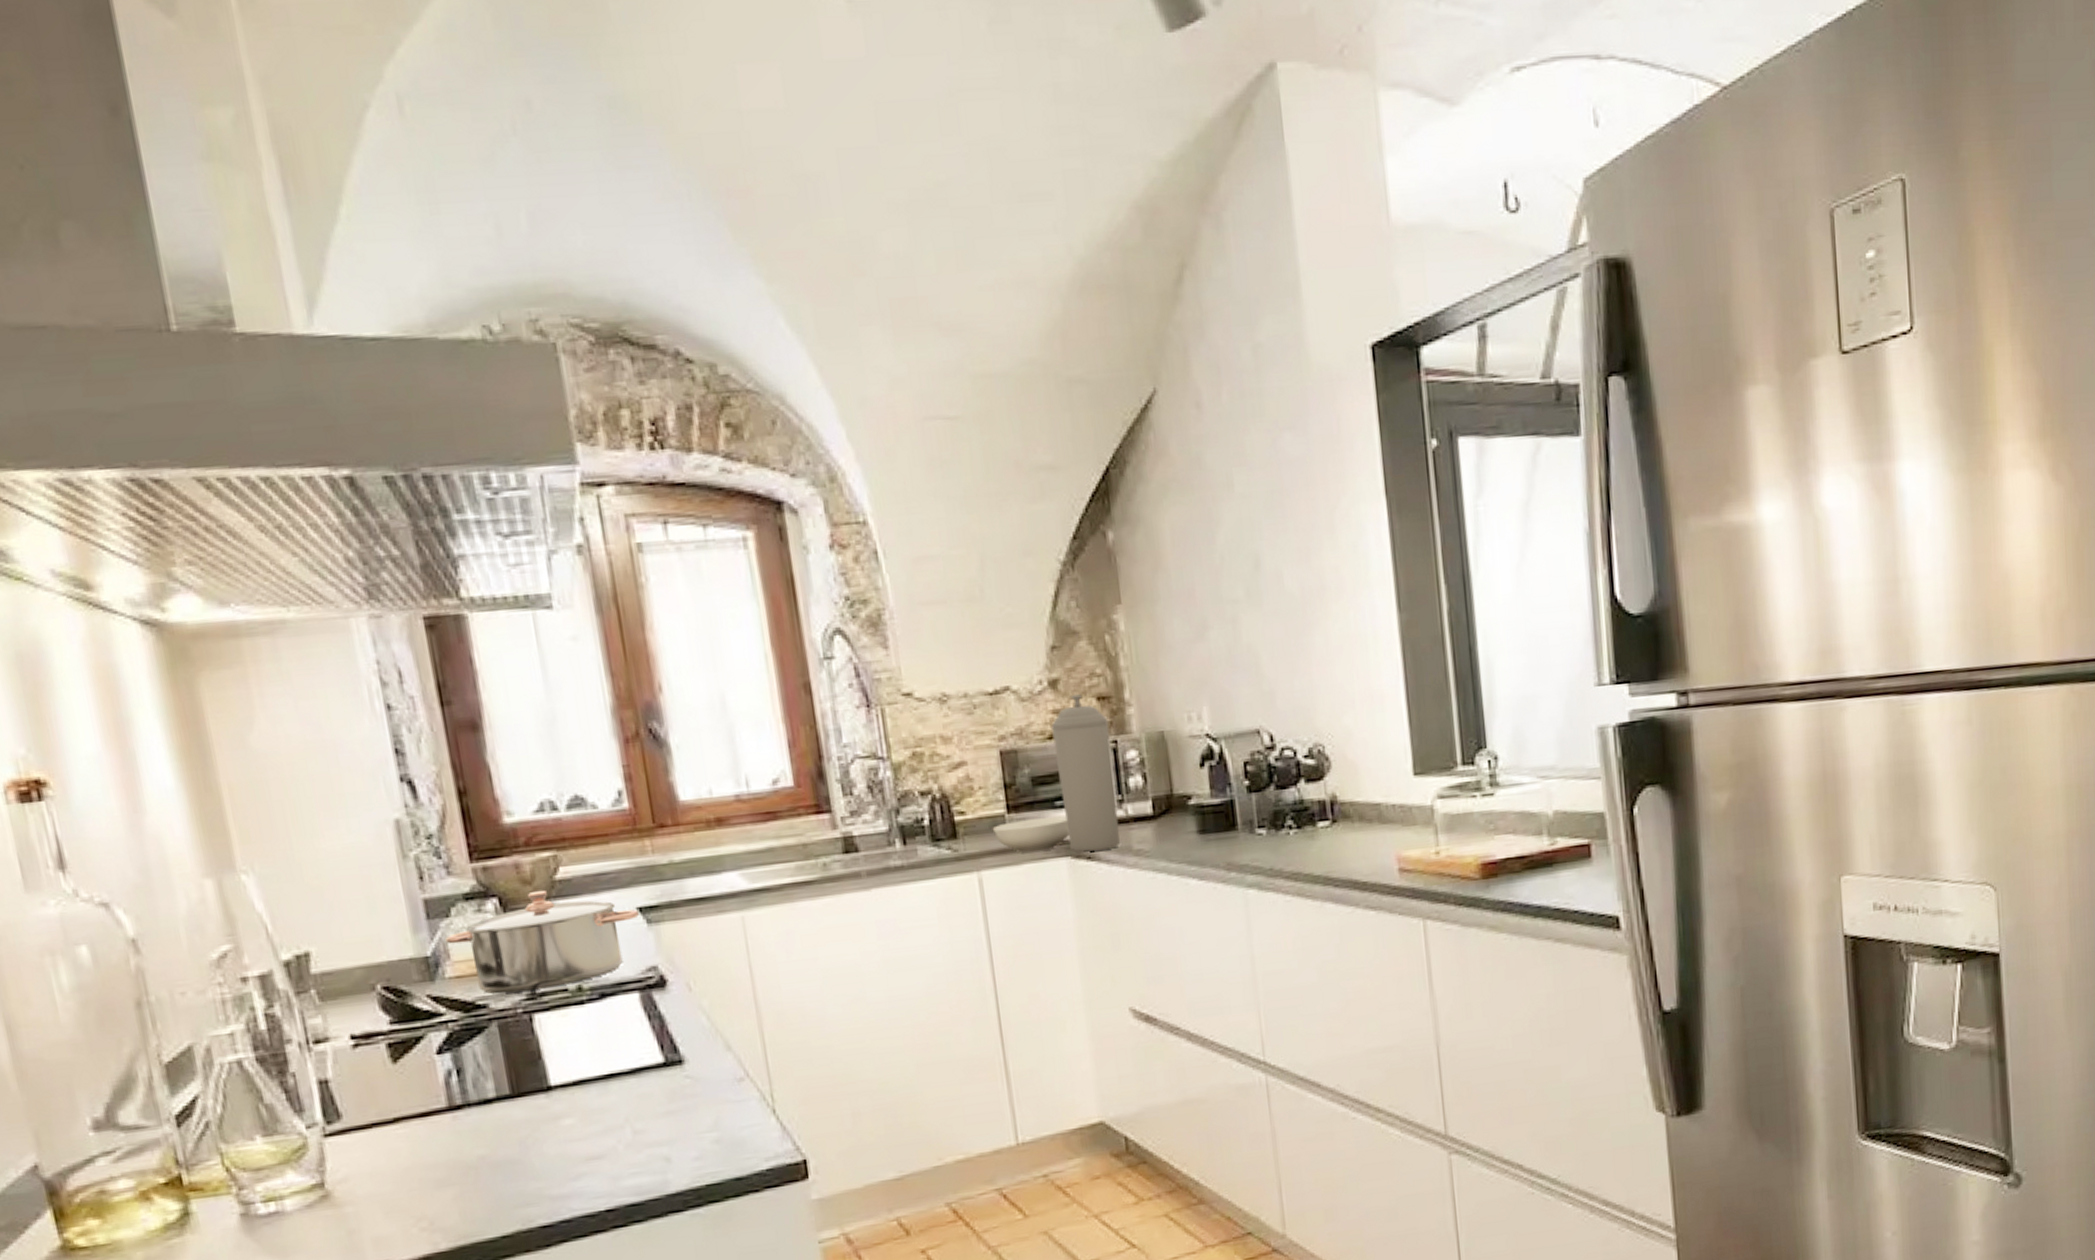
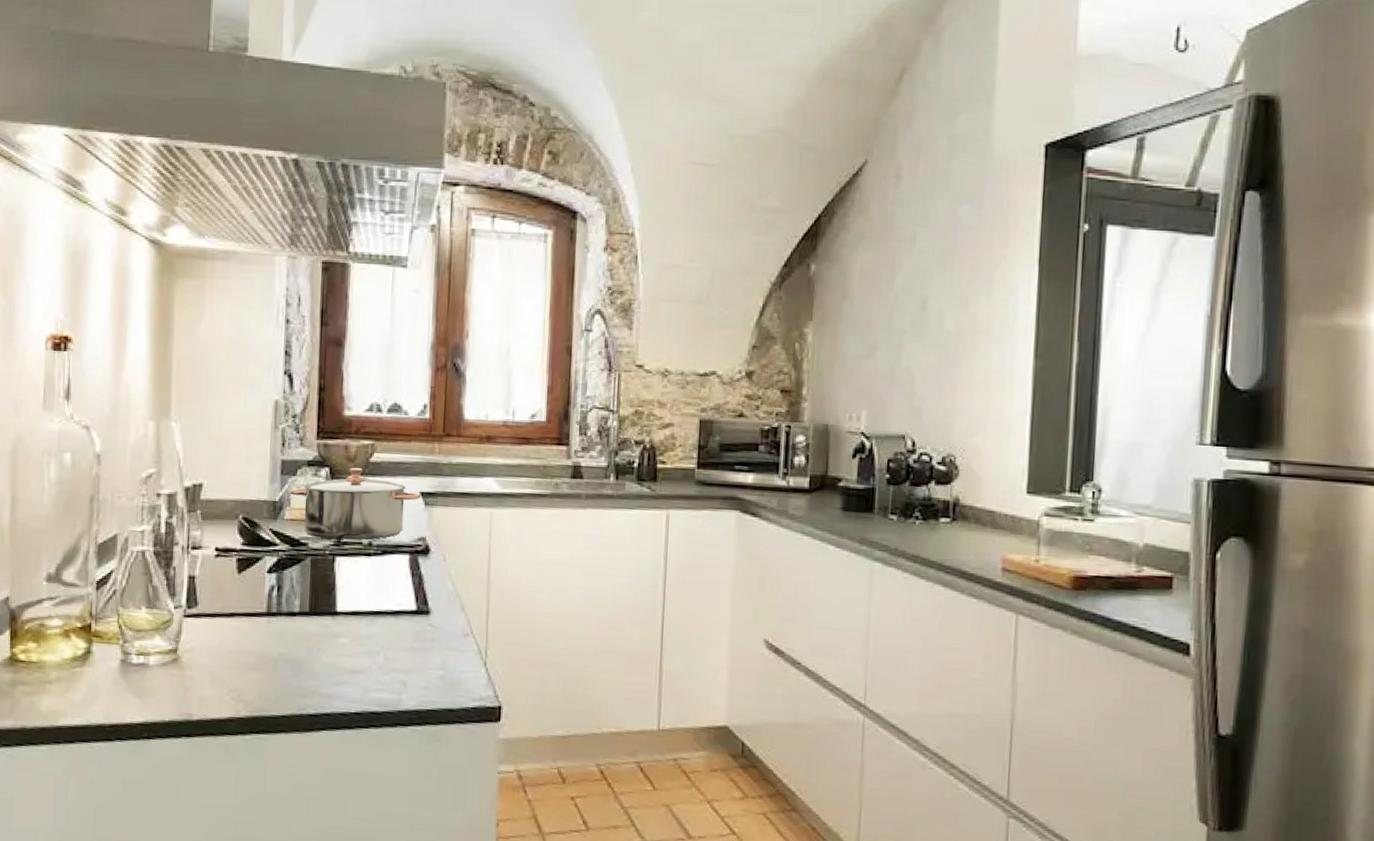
bowl: present [992,816,1069,853] -> none [684,475,742,503]
canister: present [1051,694,1120,853] -> none [740,385,787,511]

